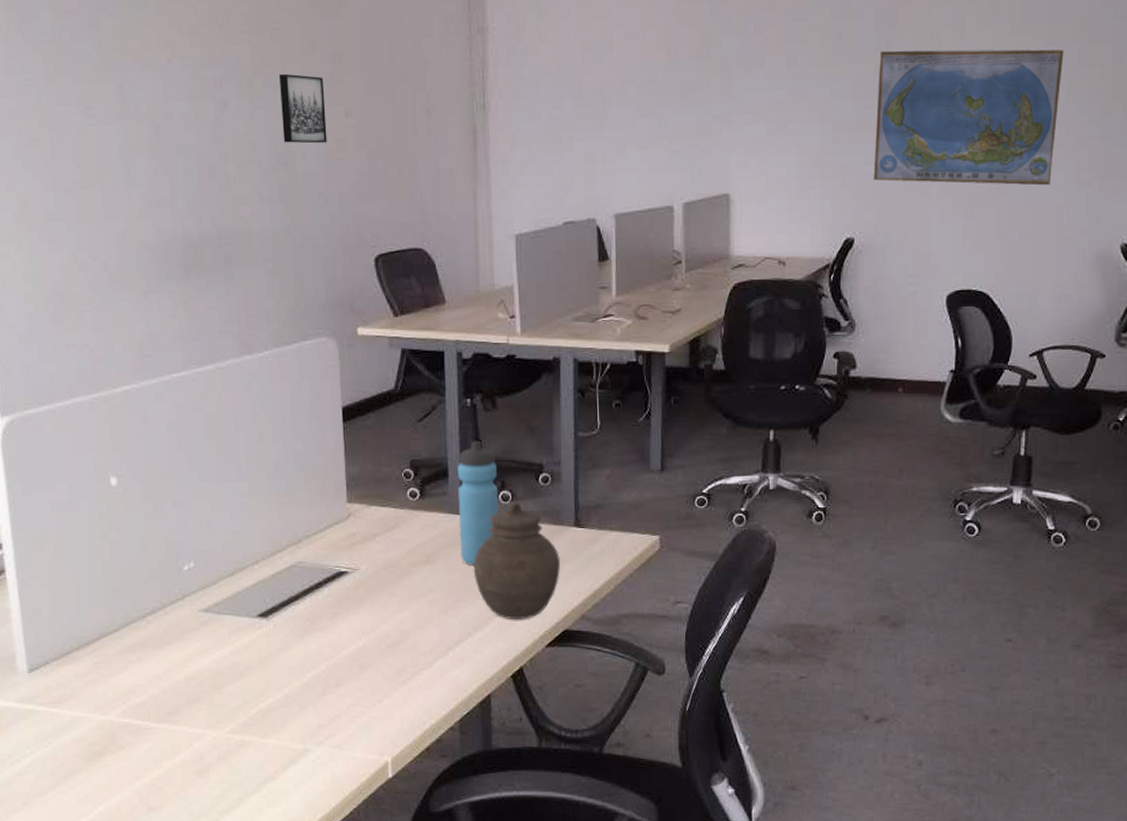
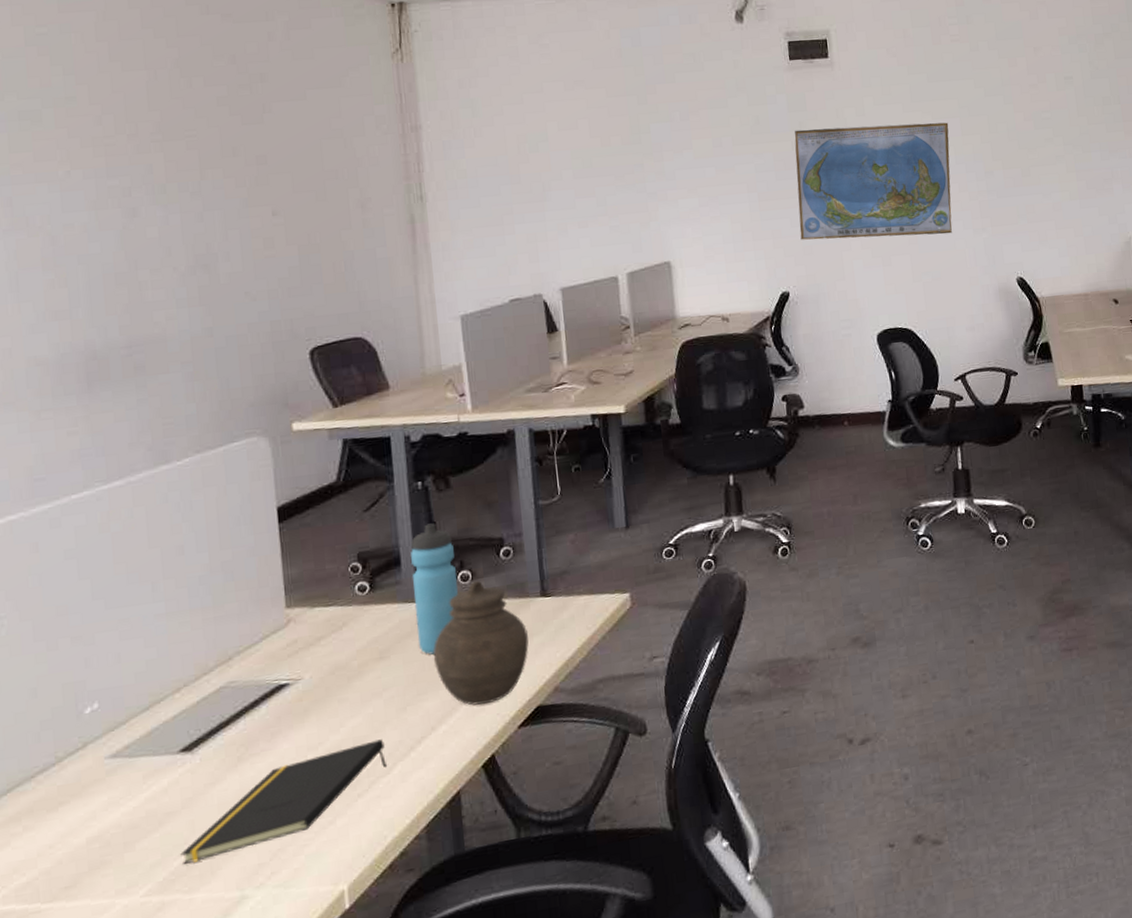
notepad: none [257,635,428,713] -> present [180,739,386,864]
wall art: present [279,73,327,144] -> none [197,178,253,246]

